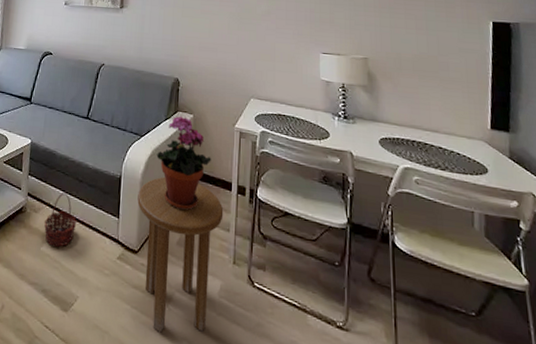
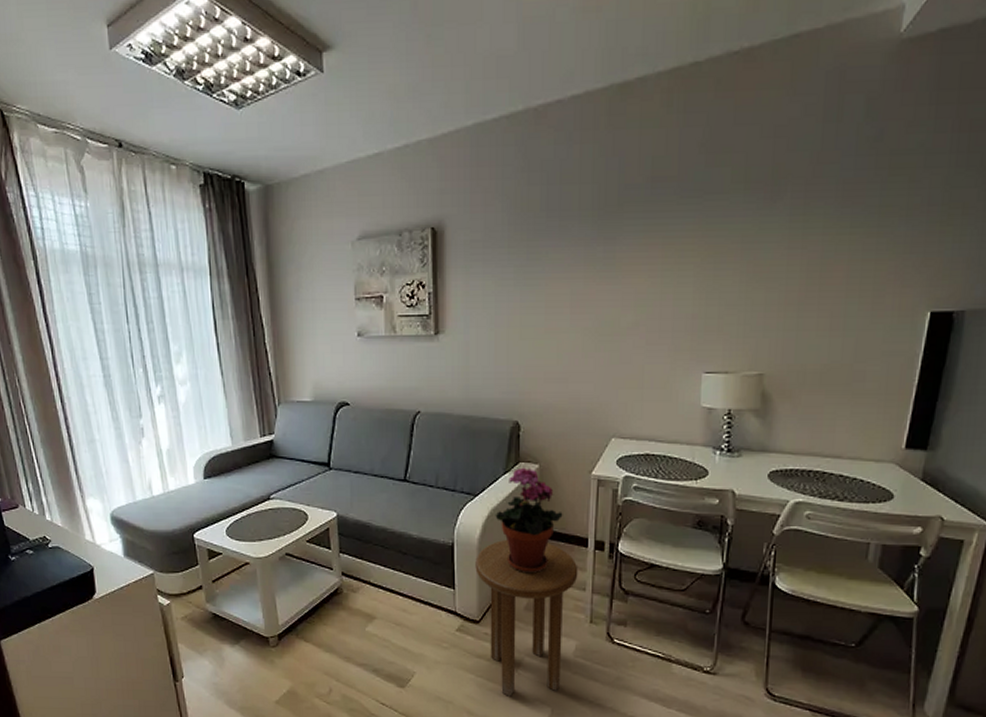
basket: present [43,193,77,247] -> none [365,568,405,626]

